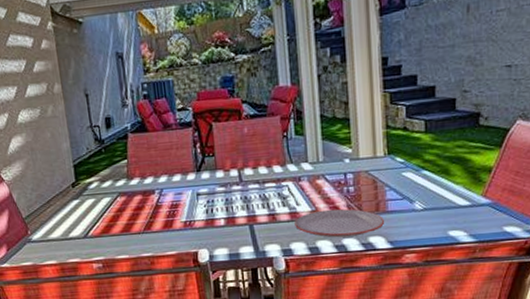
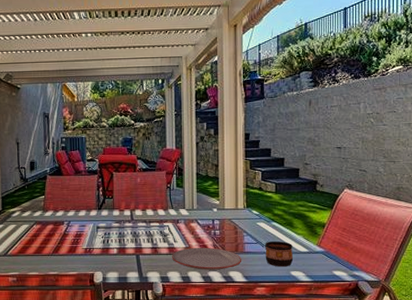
cup: none [414,194,452,227] -> present [265,241,294,267]

